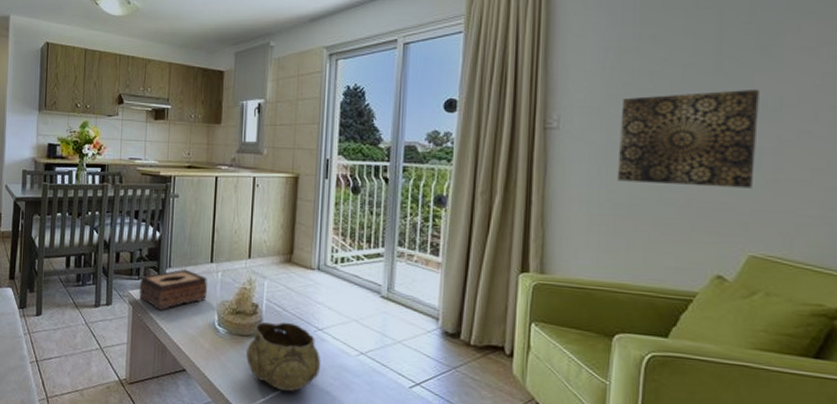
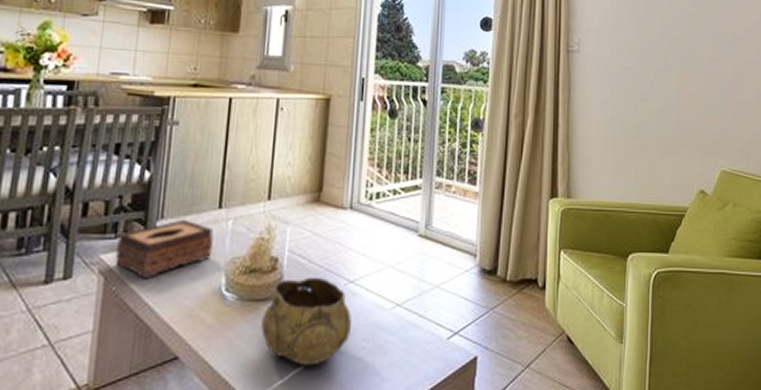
wall art: present [617,88,759,189] -> none [626,22,722,110]

